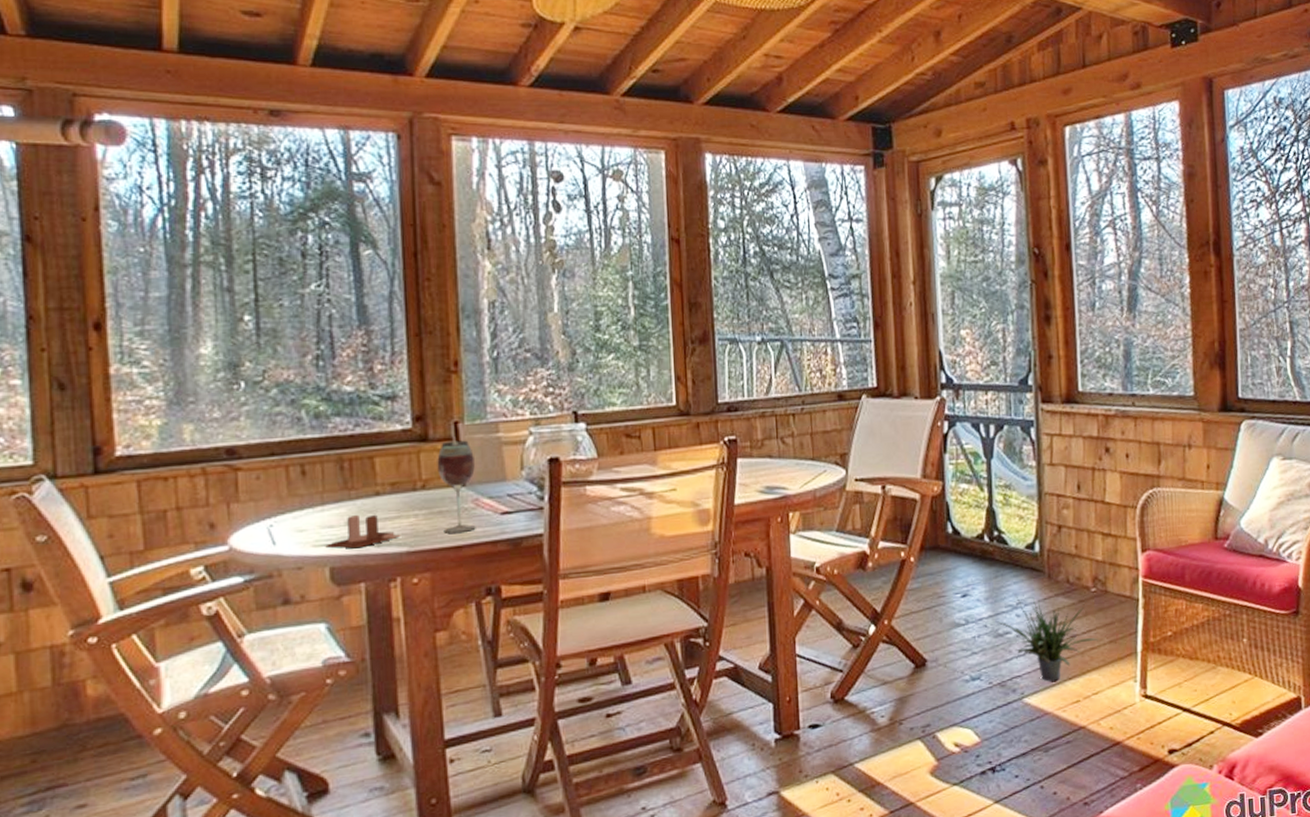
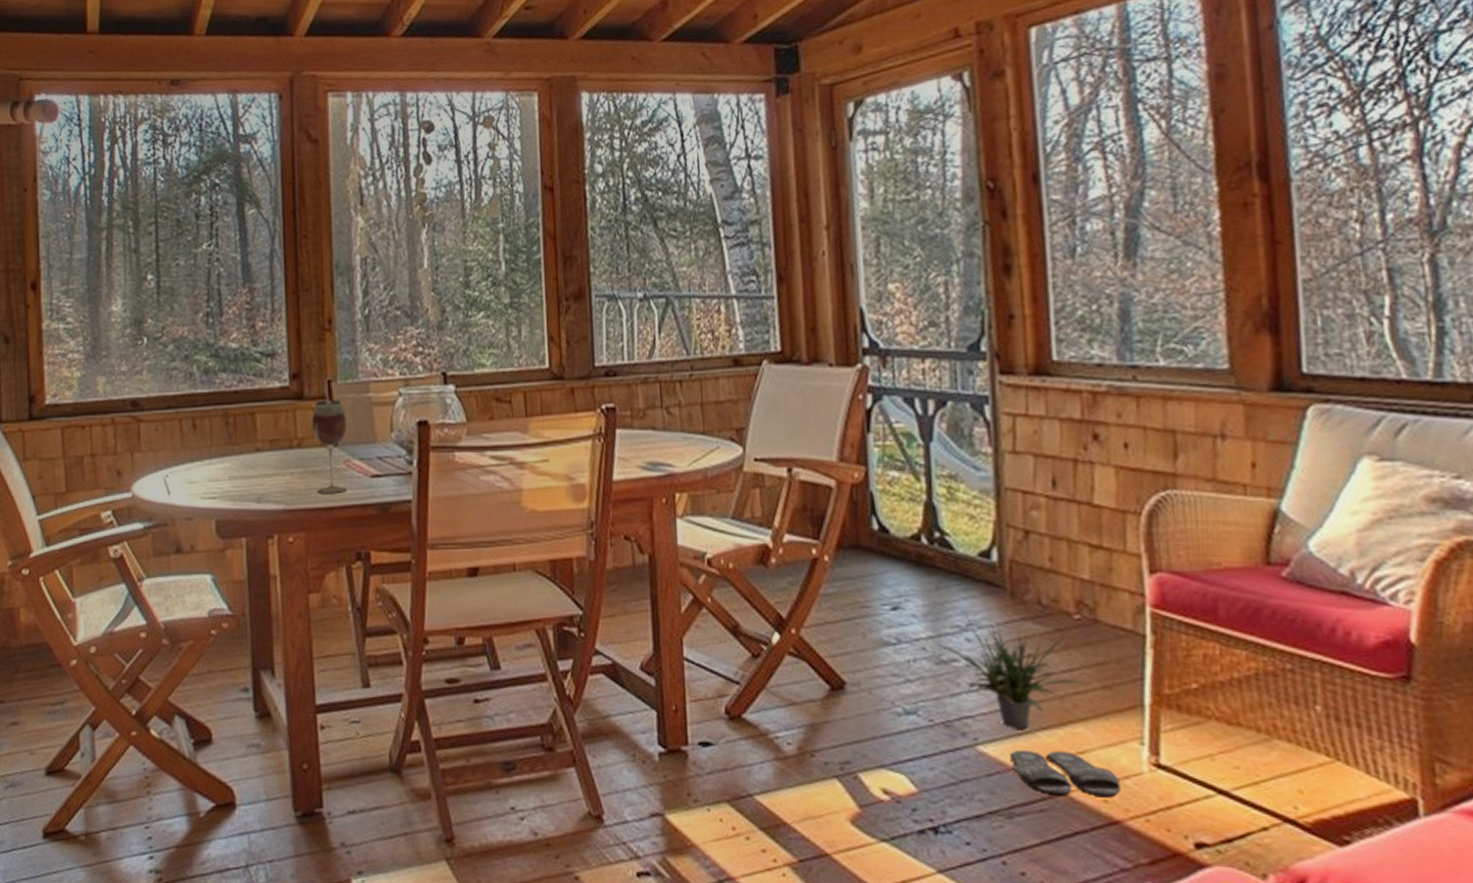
napkin holder: present [325,514,400,549] -> none [212,470,277,503]
slippers: none [1047,694,1122,729] -> present [1010,750,1122,798]

